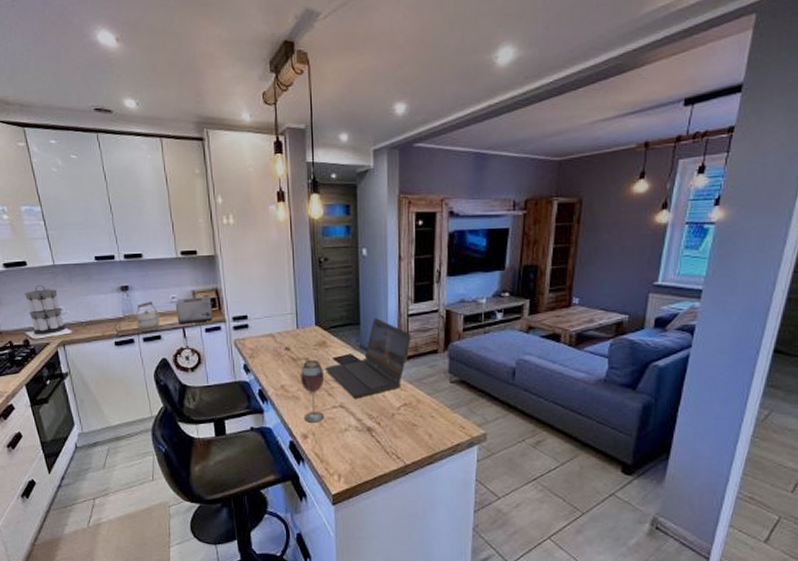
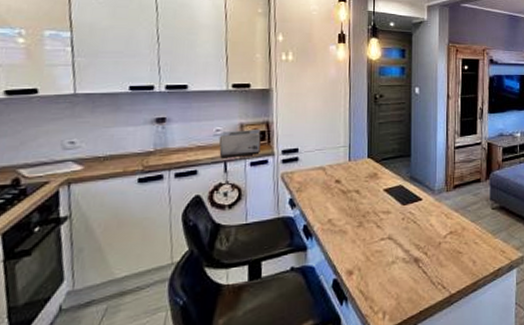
spice rack: present [24,284,66,335] -> none [26,114,76,173]
kettle: present [135,301,161,332] -> none [168,133,200,167]
wineglass: present [300,359,325,422] -> none [348,191,374,258]
laptop computer: present [324,318,412,399] -> none [374,150,458,230]

